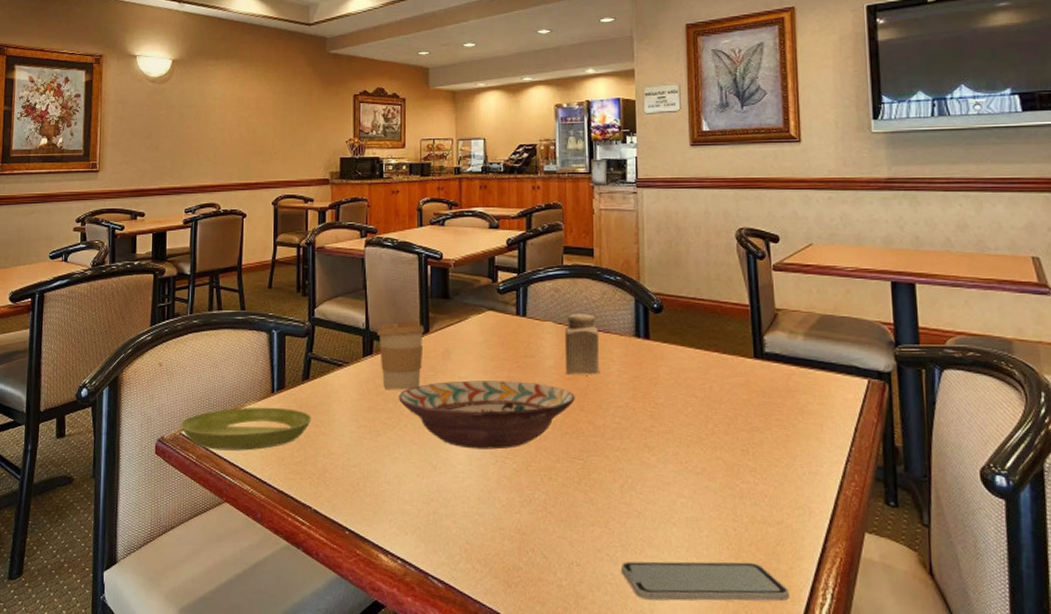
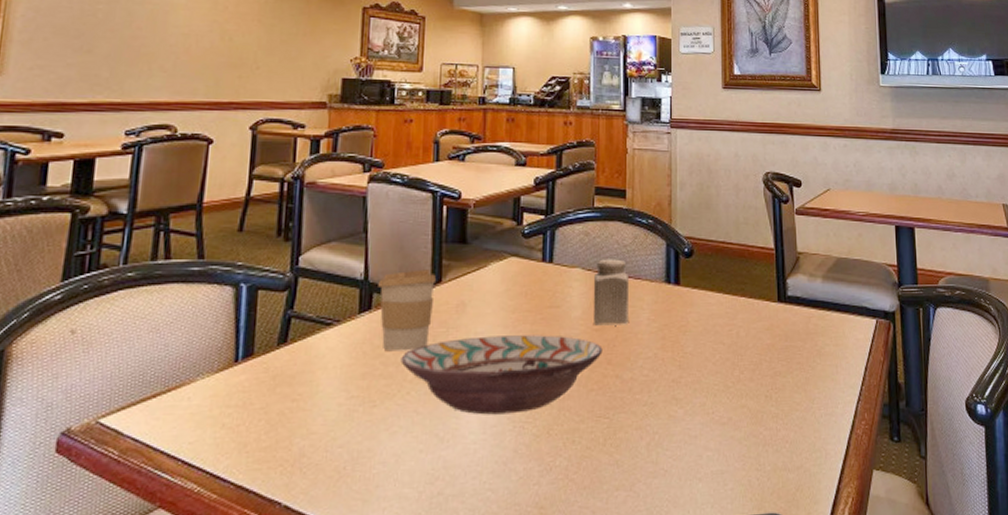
saucer: present [180,407,312,451] -> none [97,380,288,441]

